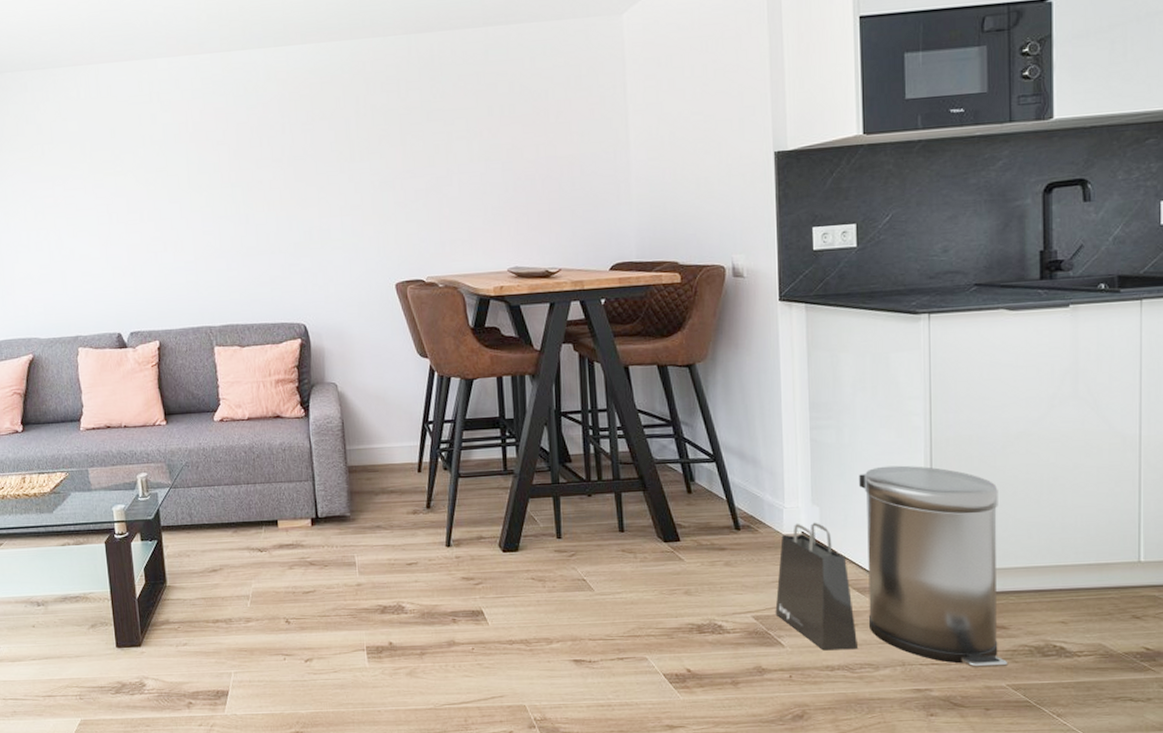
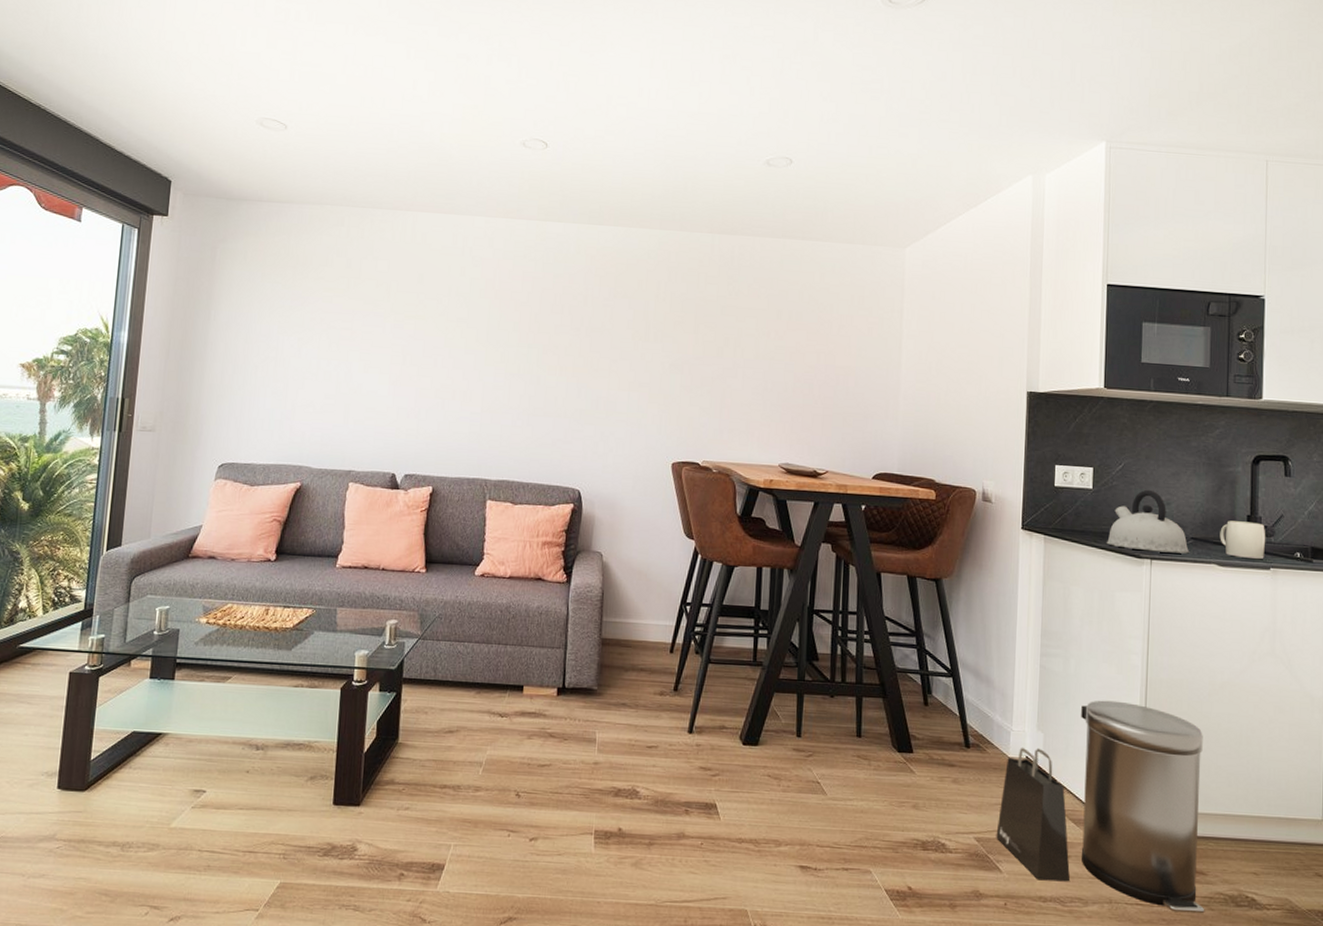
kettle: none [876,238,974,306] -> present [1106,489,1190,554]
mug: none [1008,257,1063,299] -> present [1220,520,1266,560]

